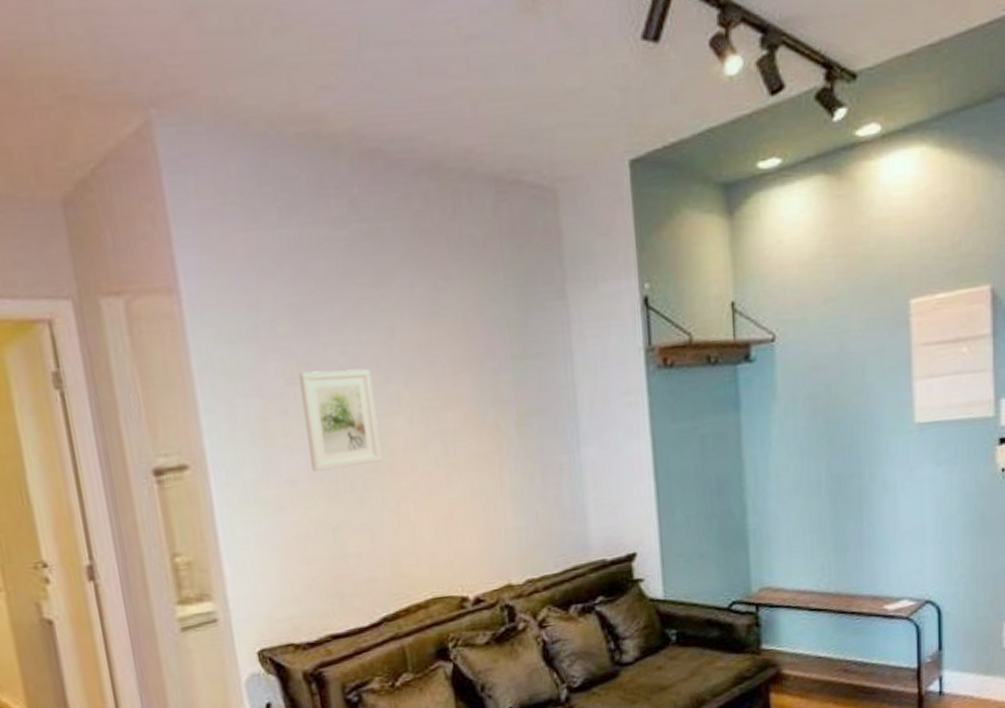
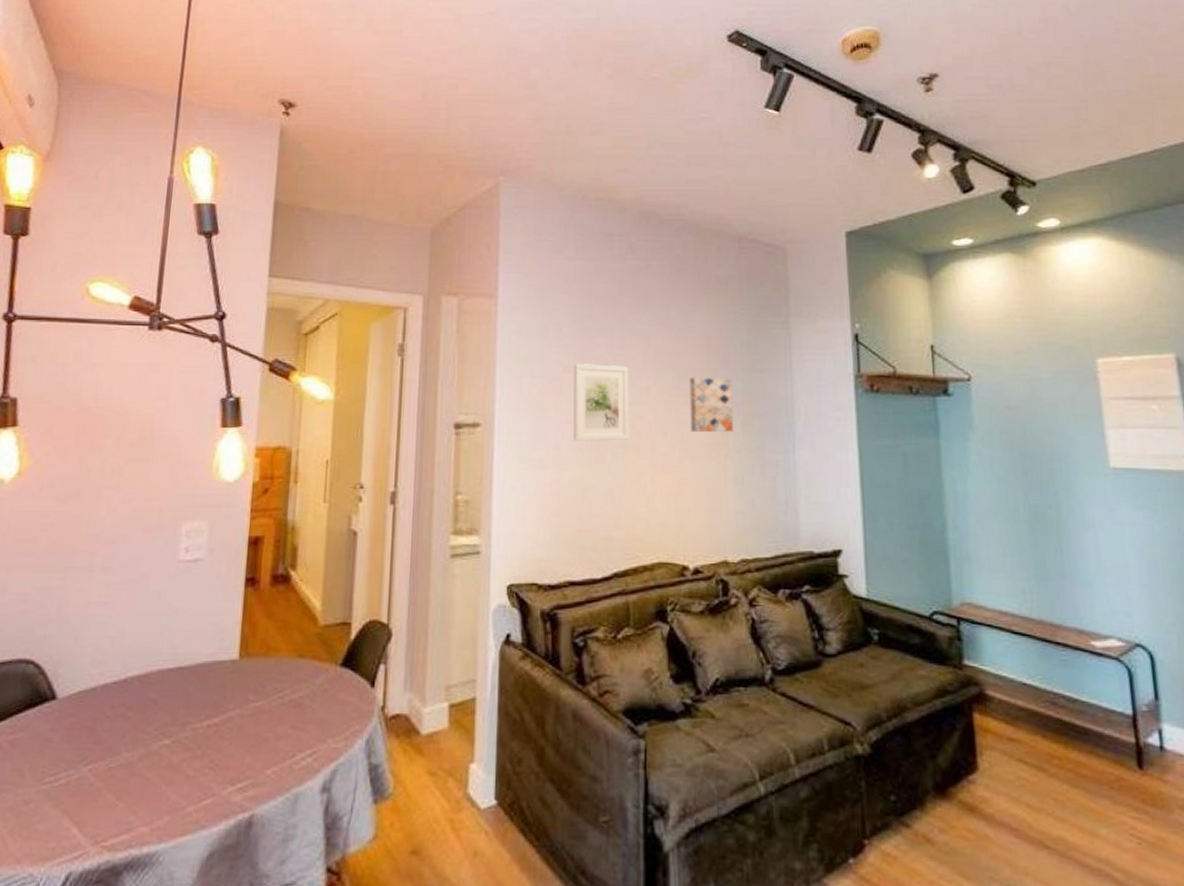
wall art: none [449,370,507,443] -> present [690,377,733,433]

